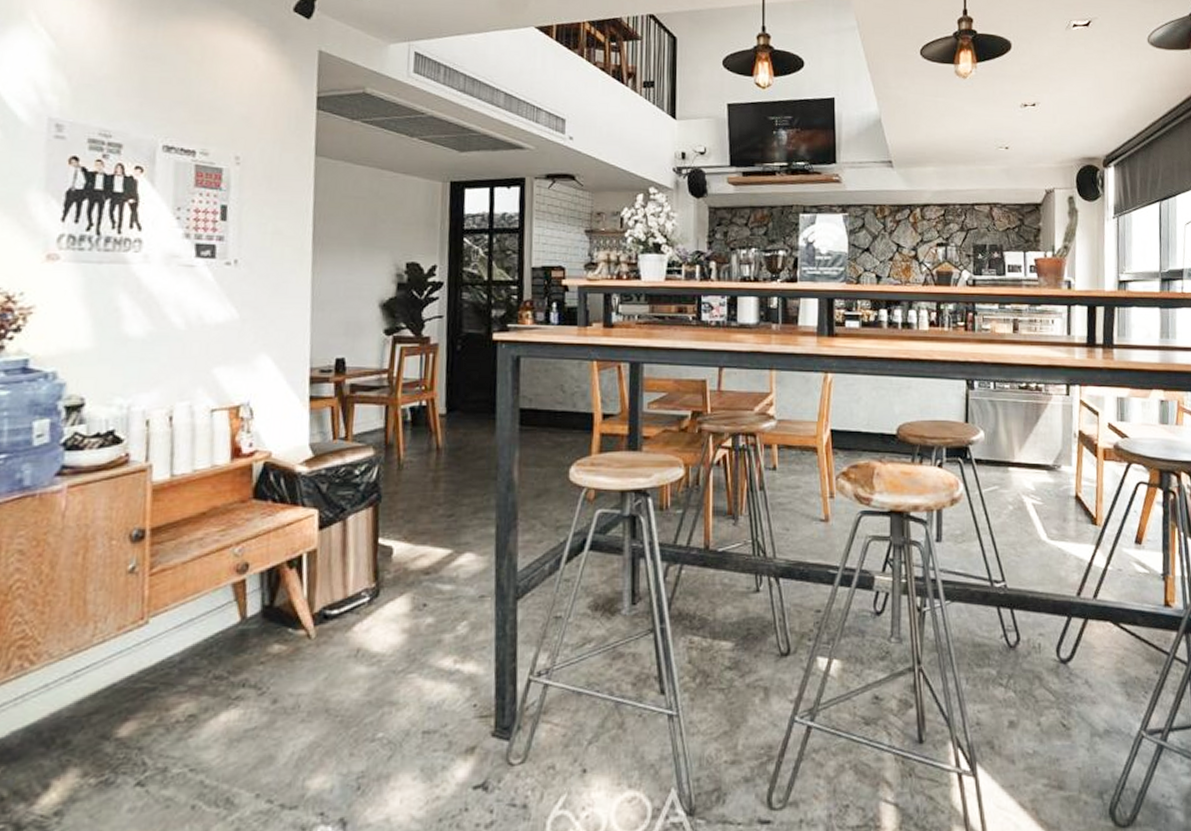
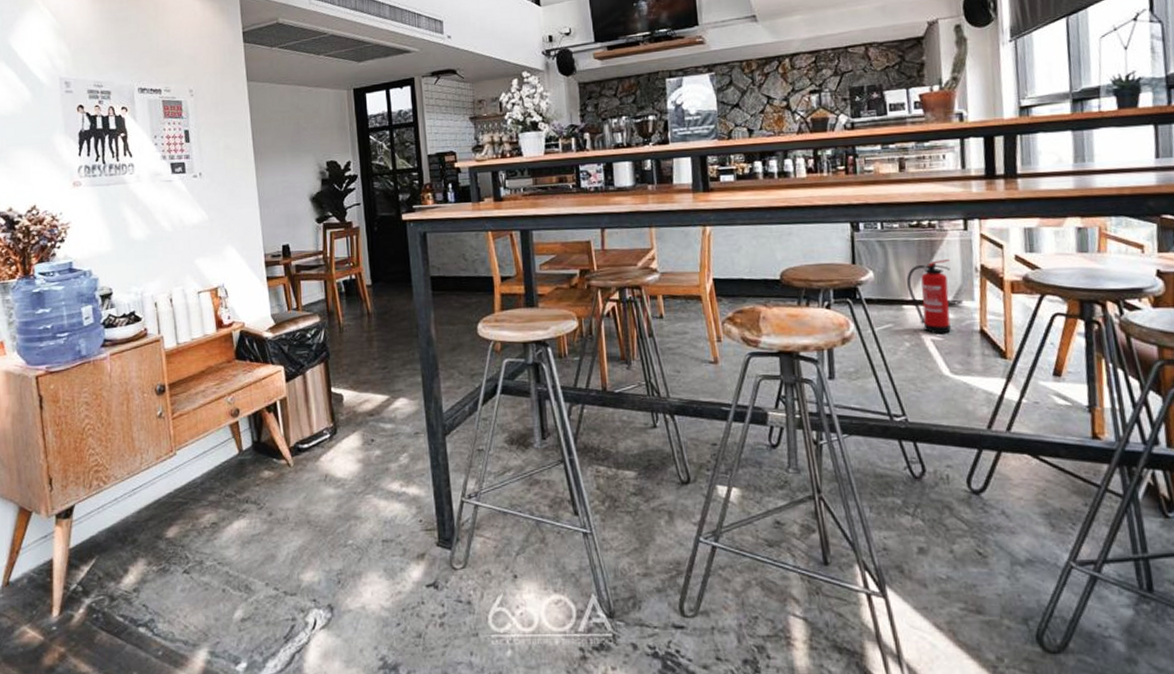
fire extinguisher: none [1013,422,1054,498] -> present [906,258,951,334]

